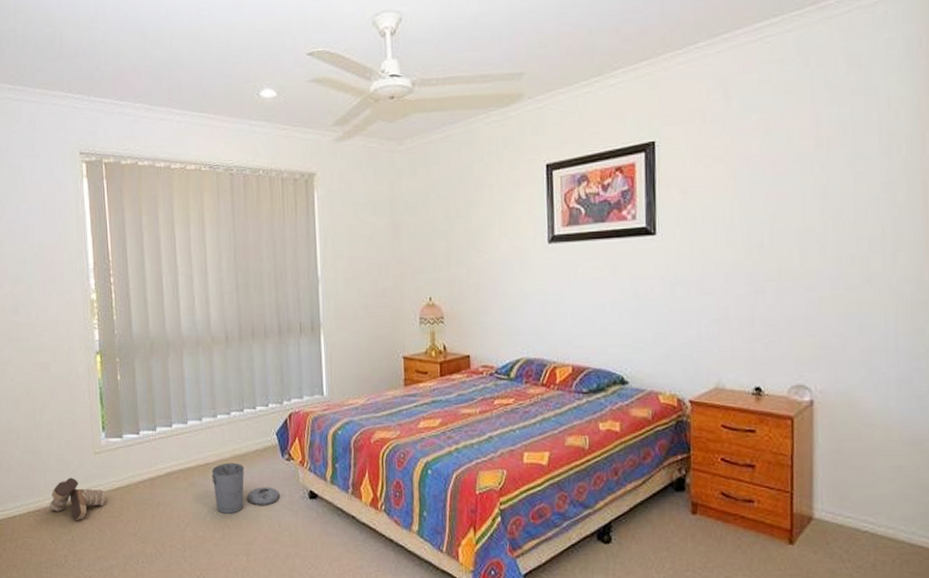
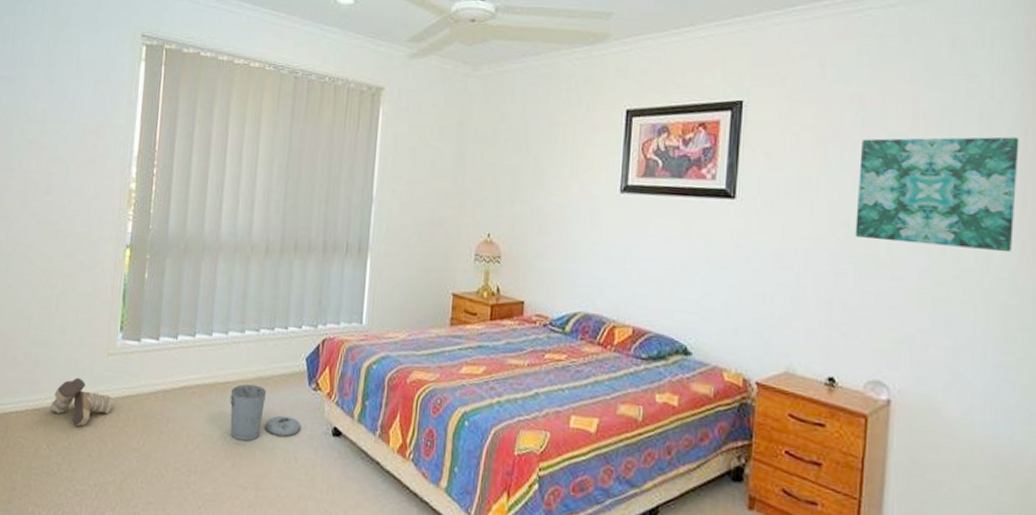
wall art: none [769,142,918,256] -> present [855,136,1019,253]

